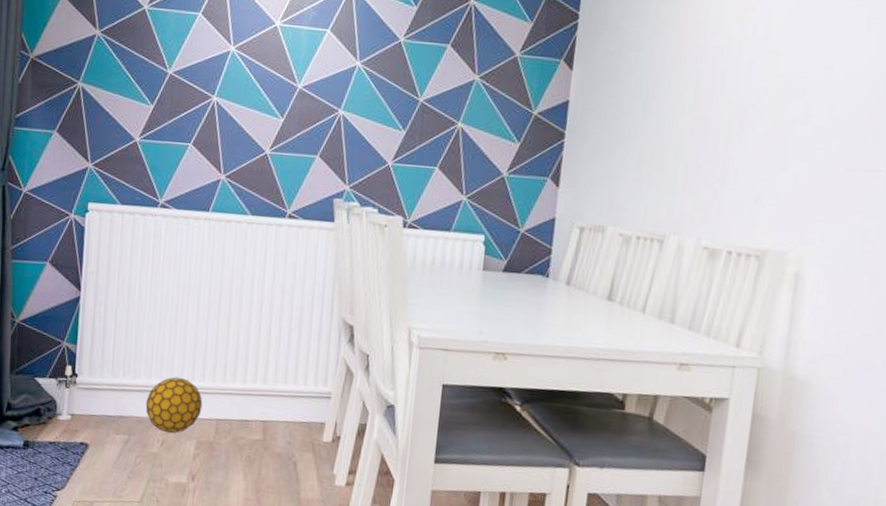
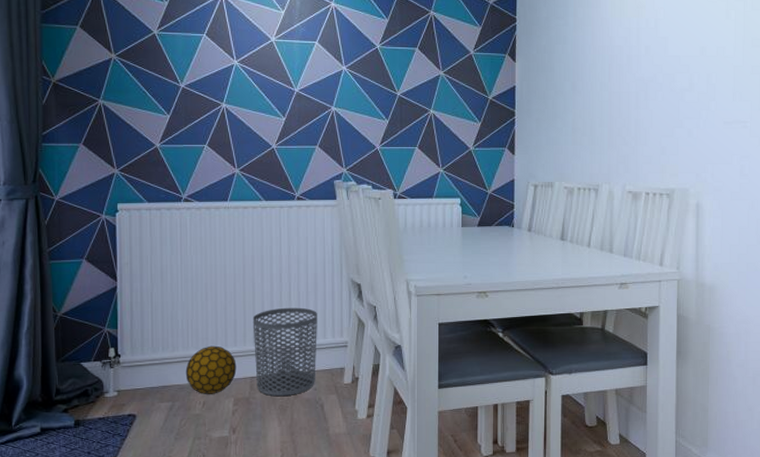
waste bin: none [223,343,300,447] -> present [252,307,317,397]

